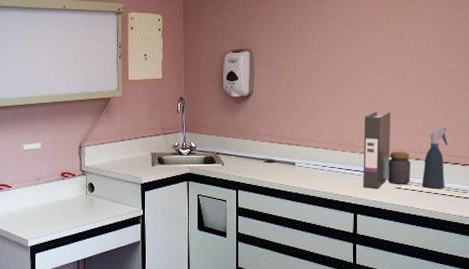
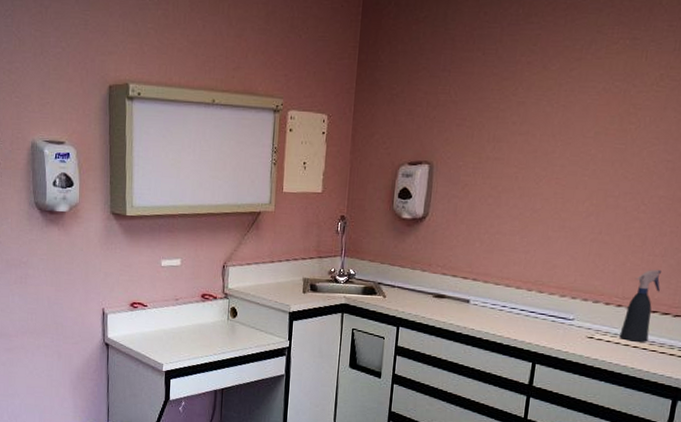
binder: present [363,112,391,189] -> none [547,245,595,337]
jar: present [387,151,411,184] -> none [578,294,610,334]

